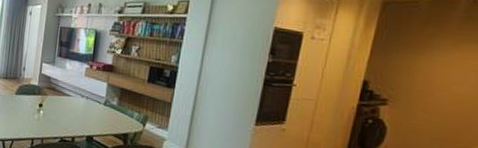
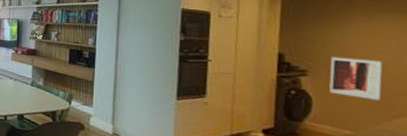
wall art: none [404,86,460,133] -> present [329,56,383,102]

